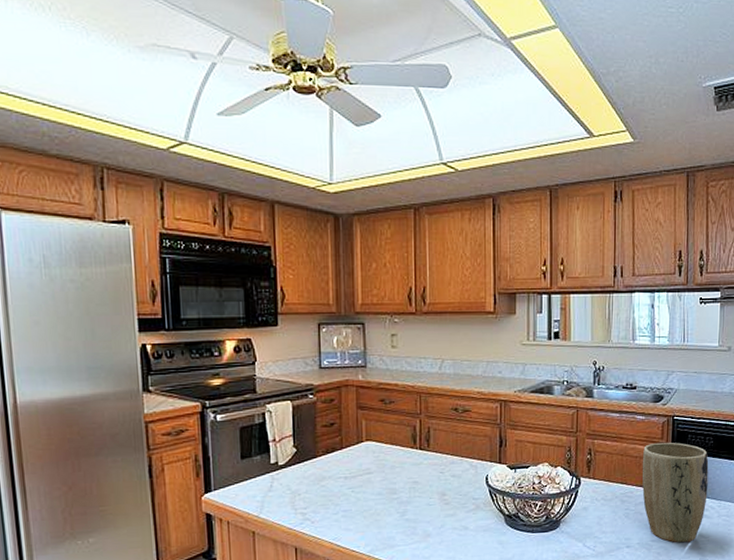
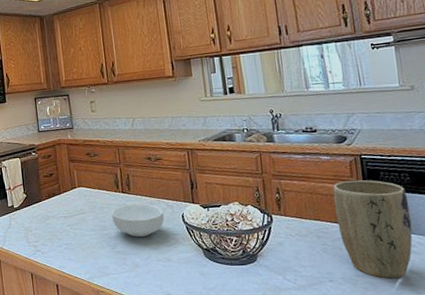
cereal bowl: none [404,463,466,502] -> present [111,203,164,237]

